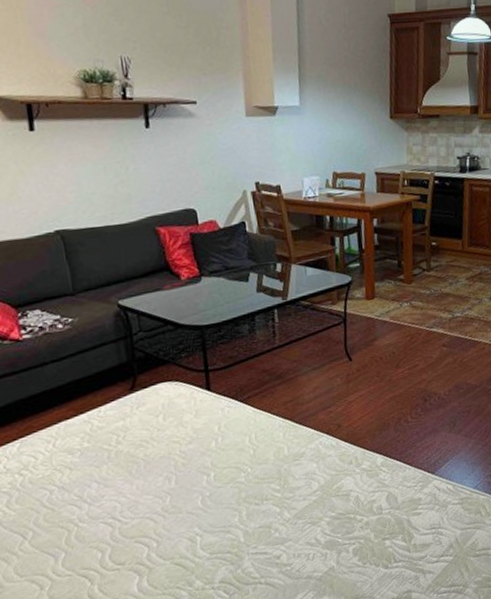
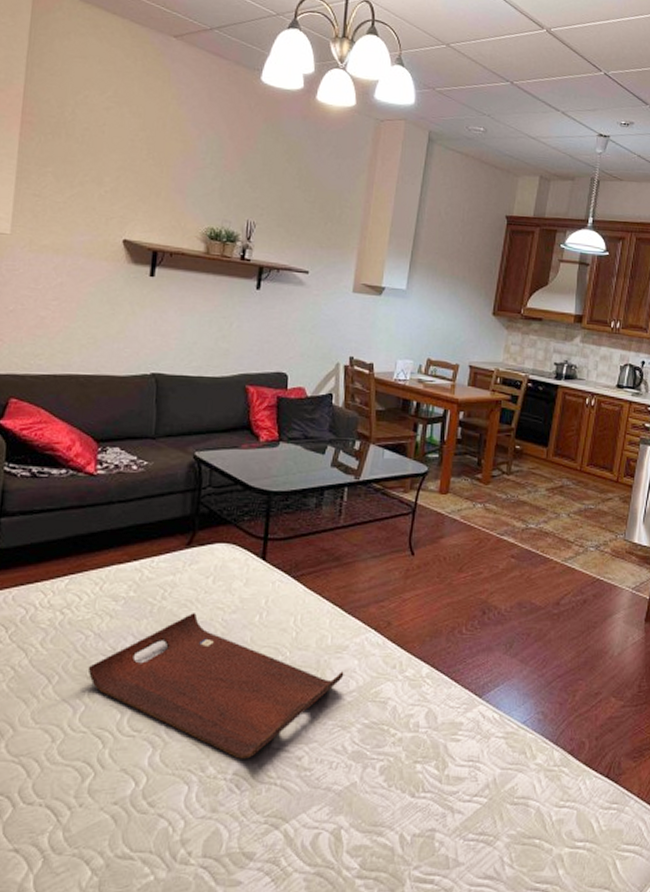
serving tray: none [59,450,306,569] -> present [87,613,344,759]

